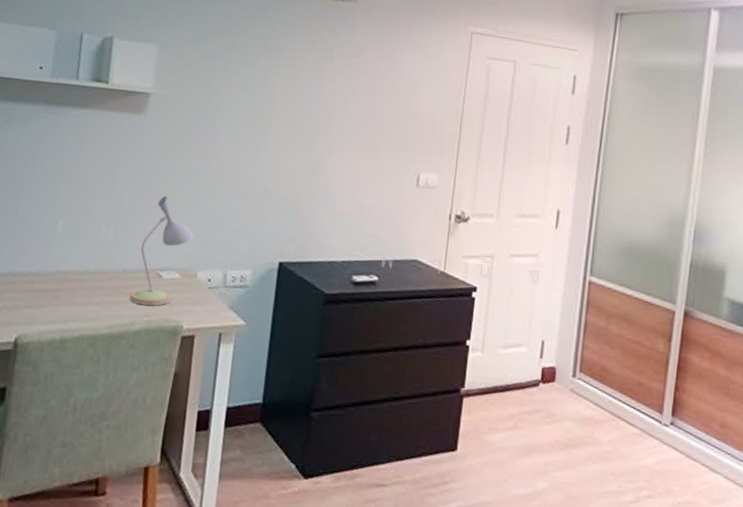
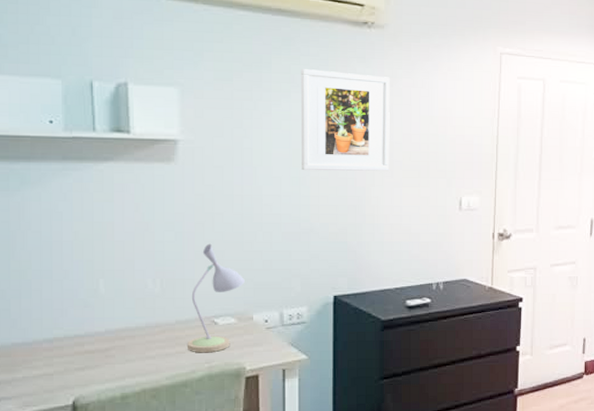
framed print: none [262,35,358,141] -> present [300,69,390,171]

